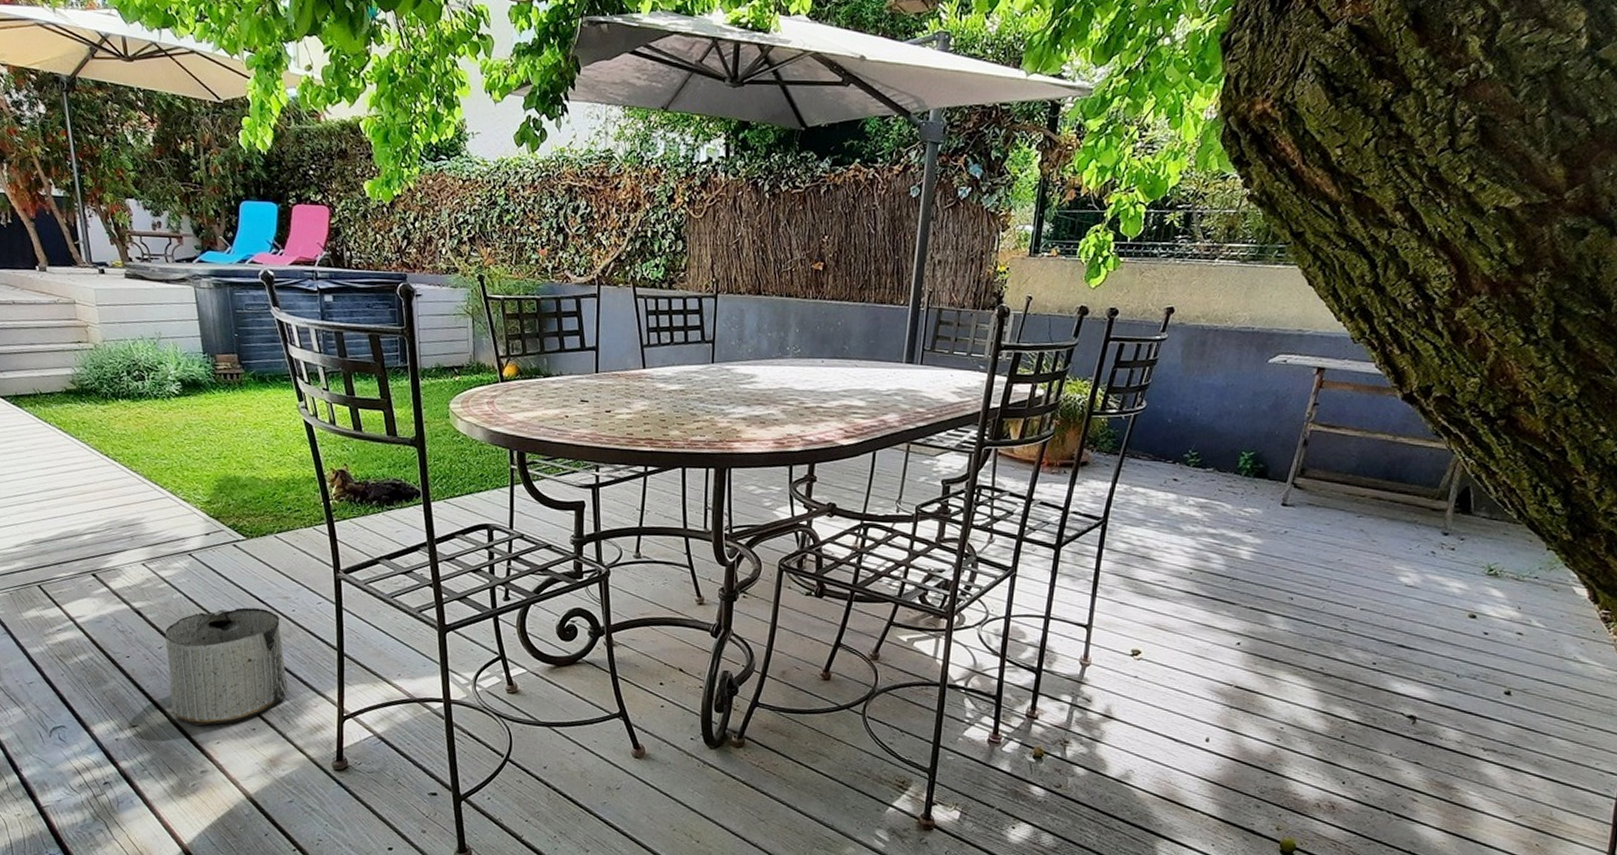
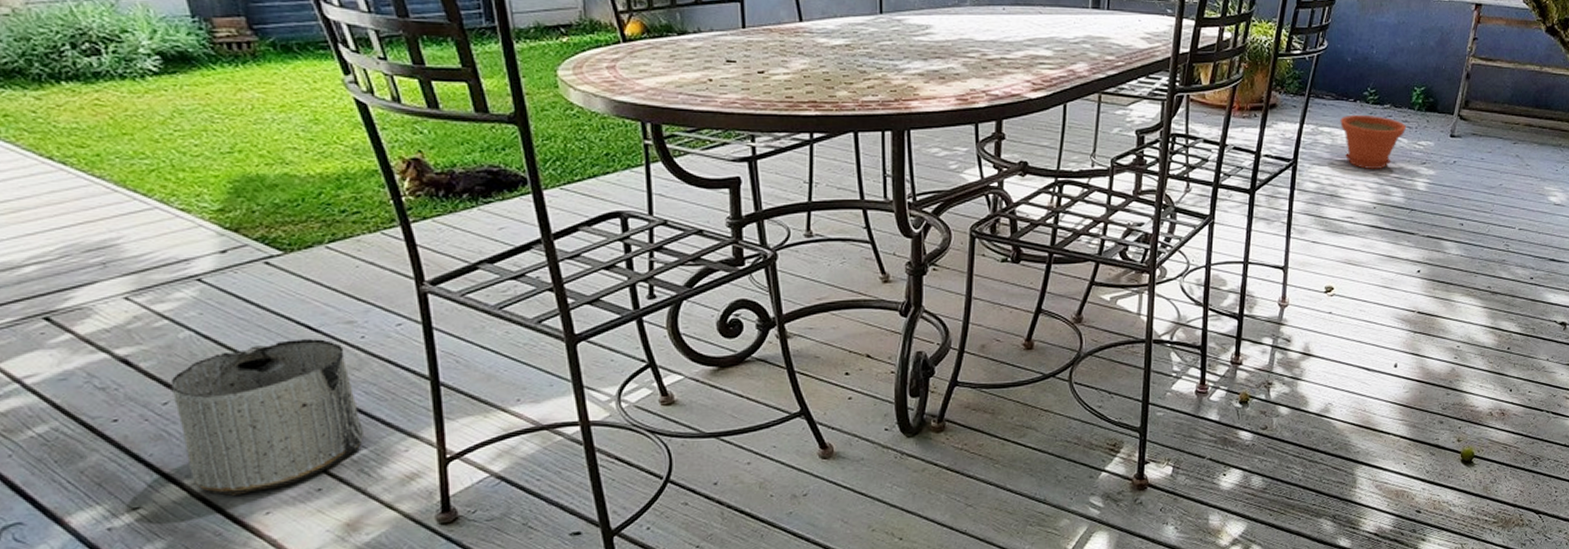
plant pot: none [1156,477,1231,534] -> present [1340,115,1406,169]

